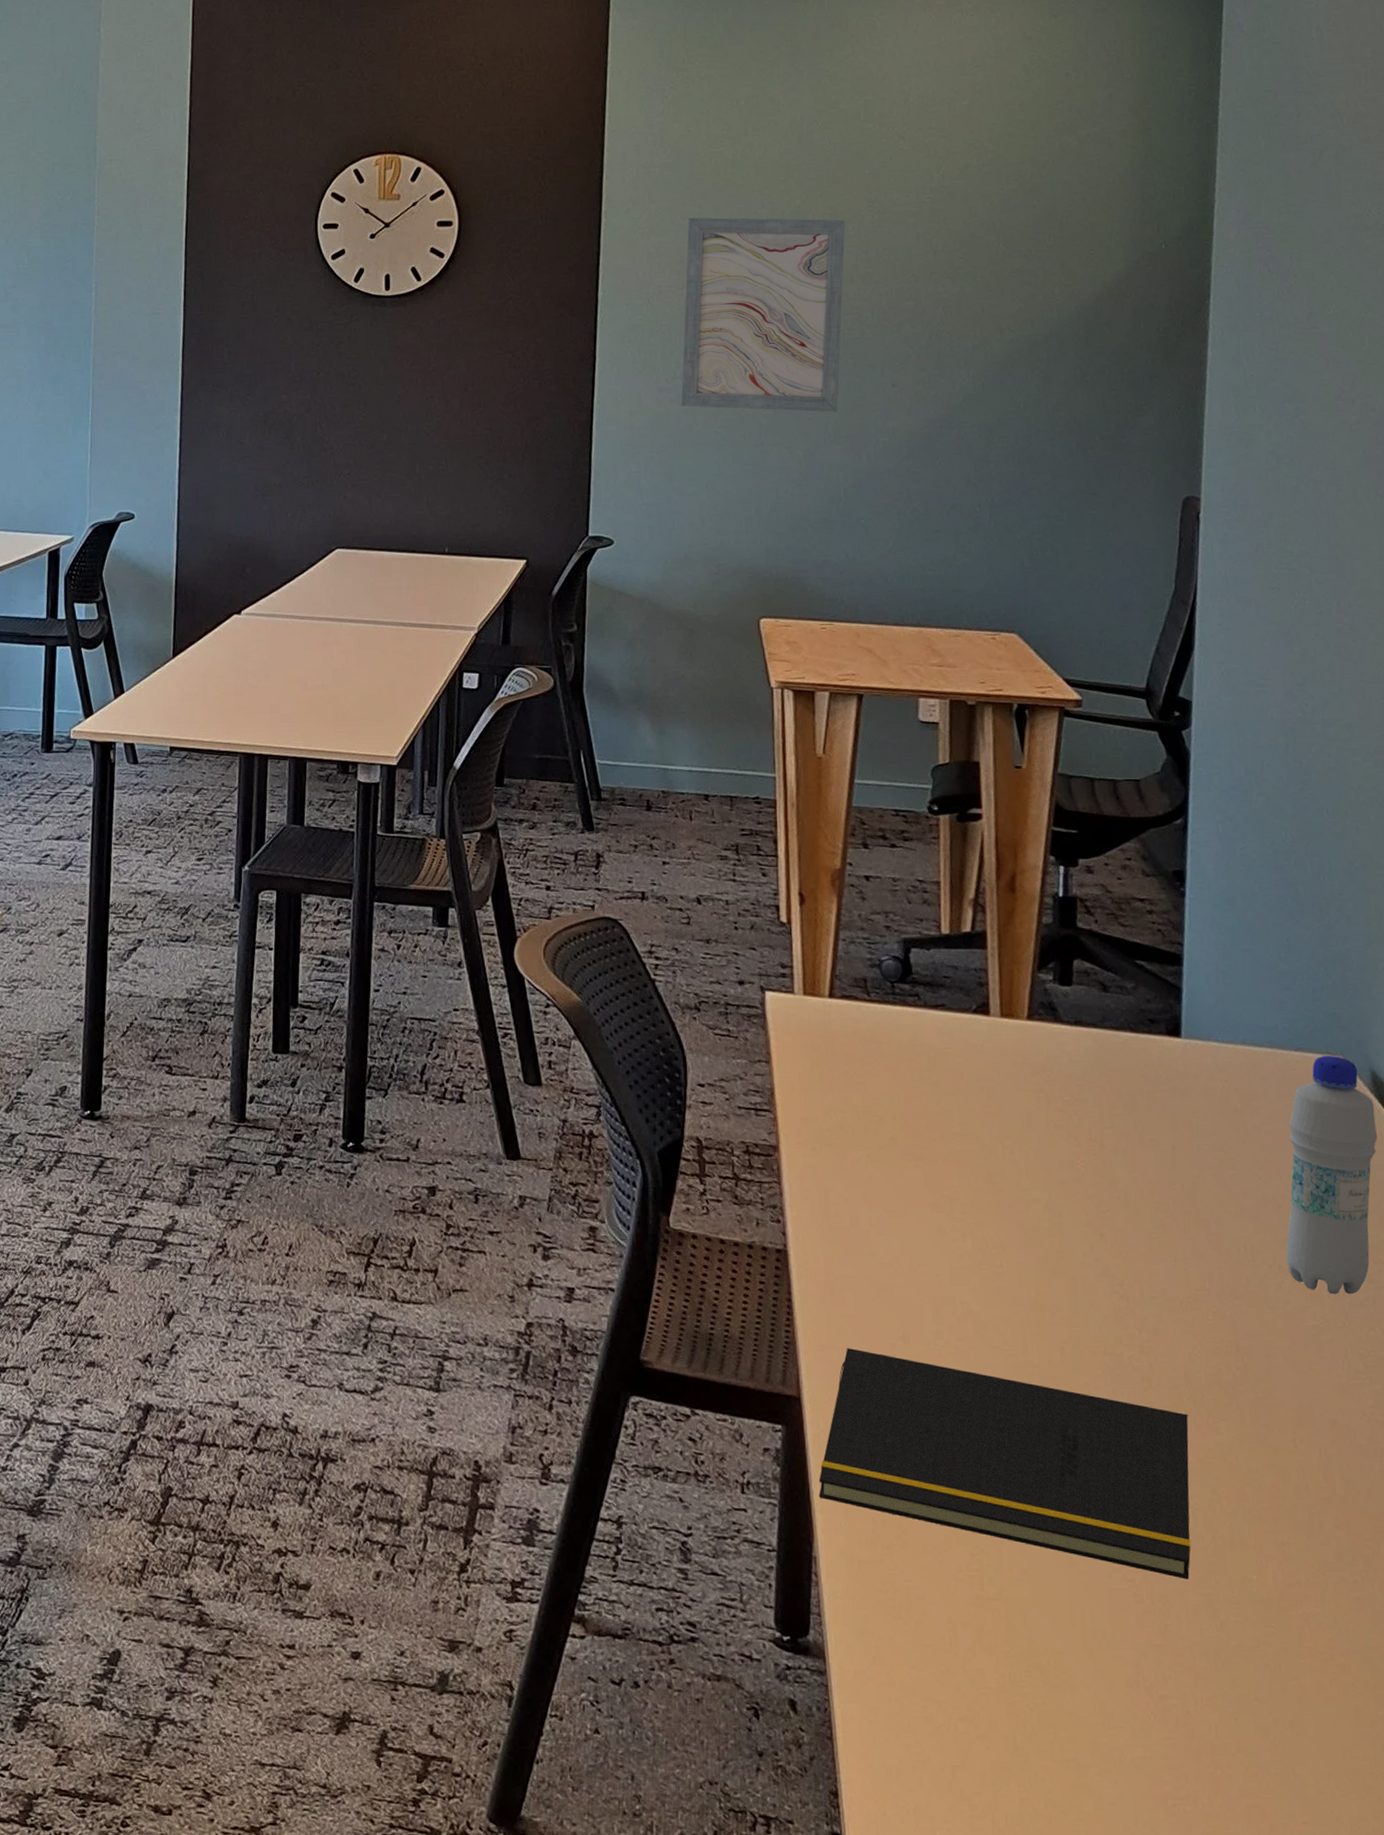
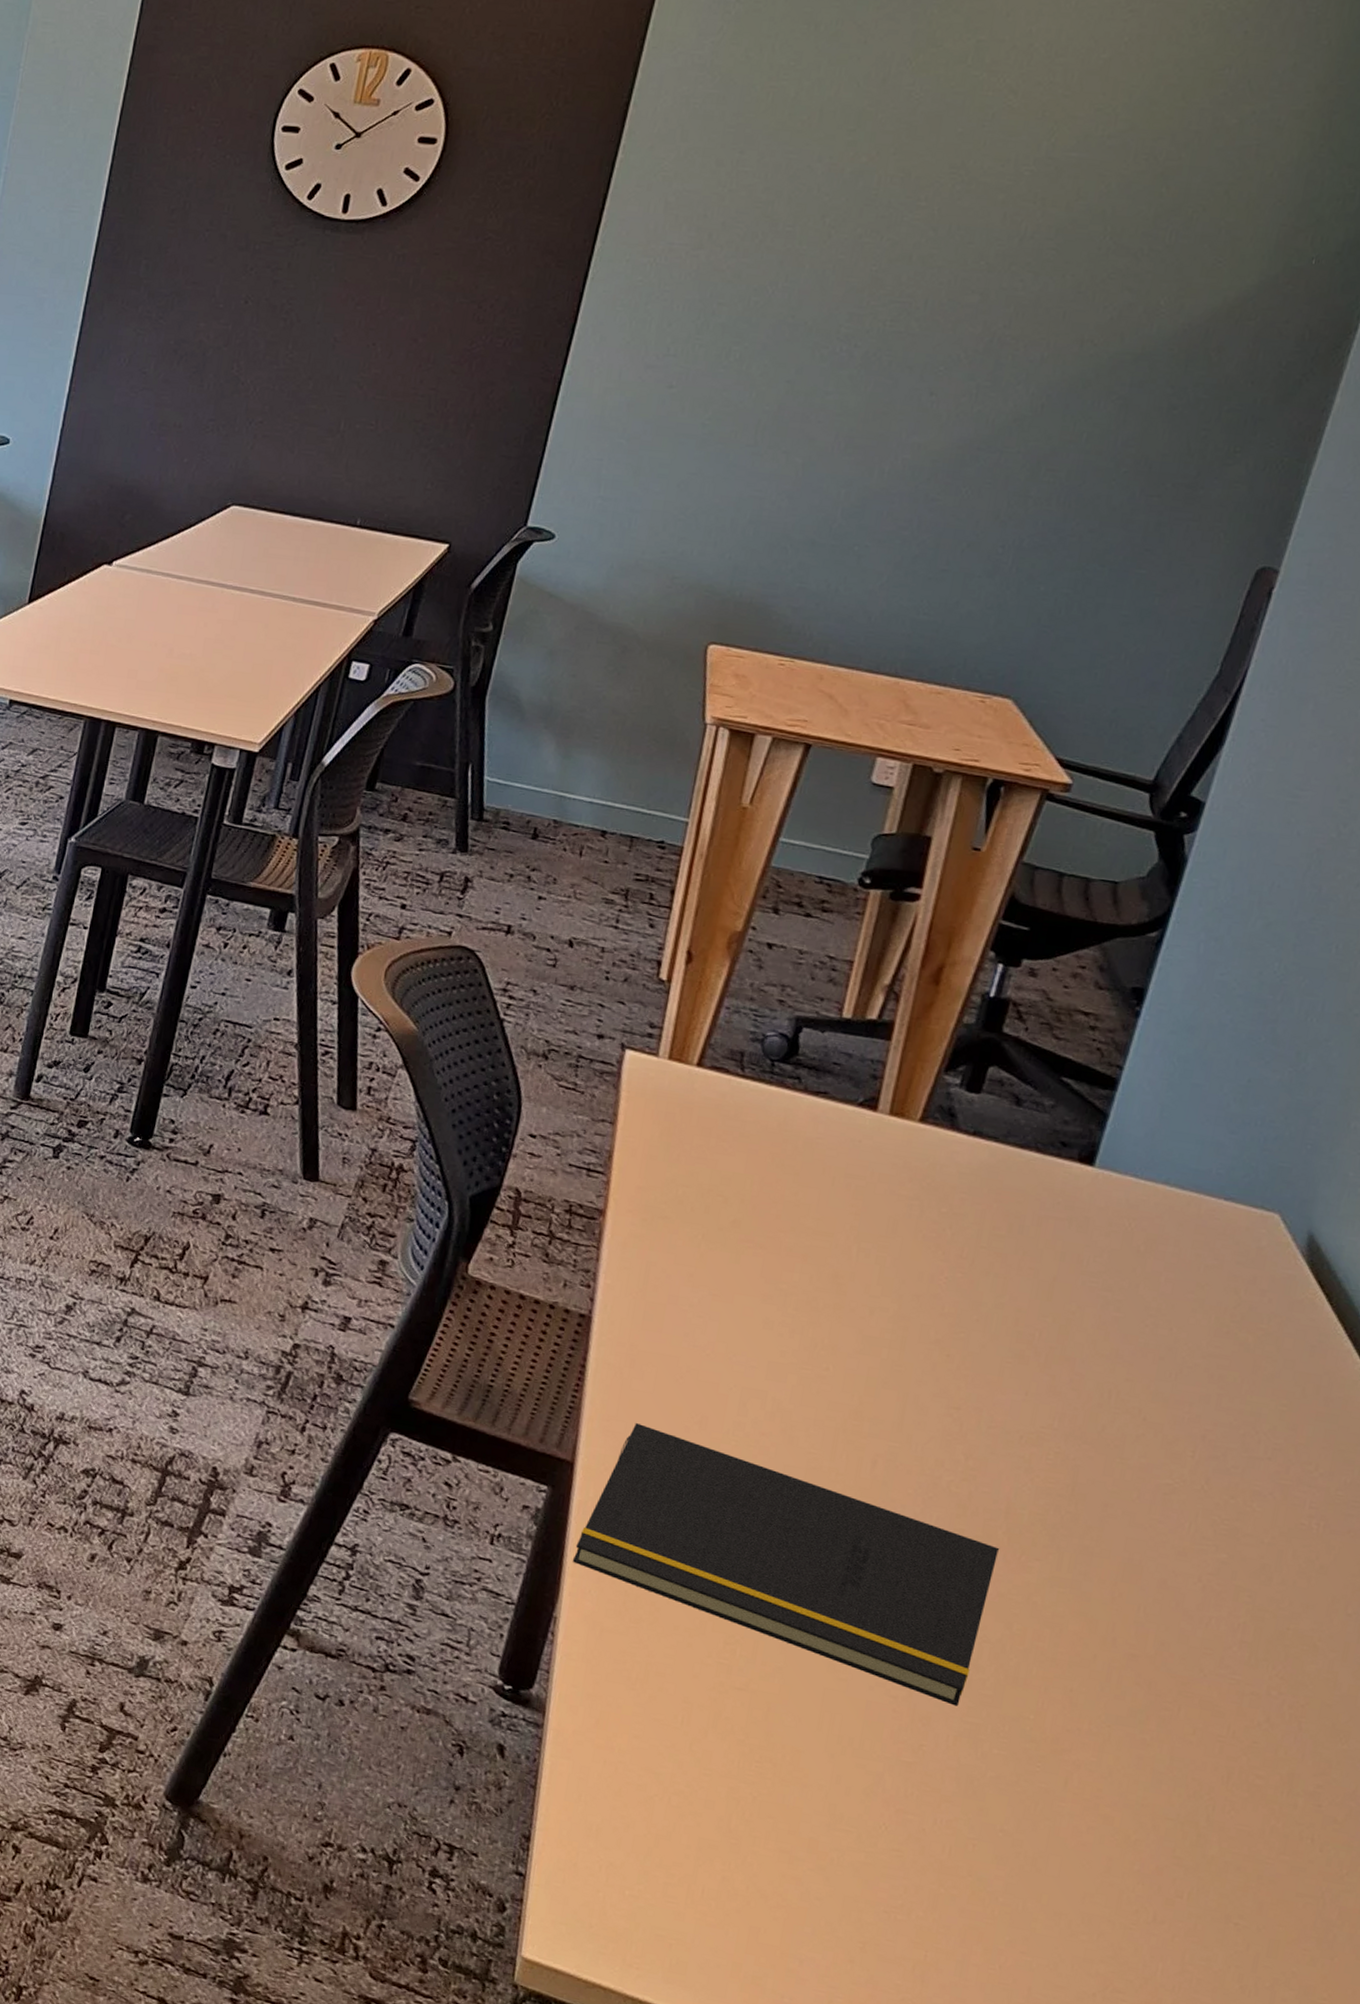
wall art: present [681,217,845,412] -> none [668,163,918,417]
bottle: present [1286,1056,1378,1295] -> none [1153,1210,1303,1460]

